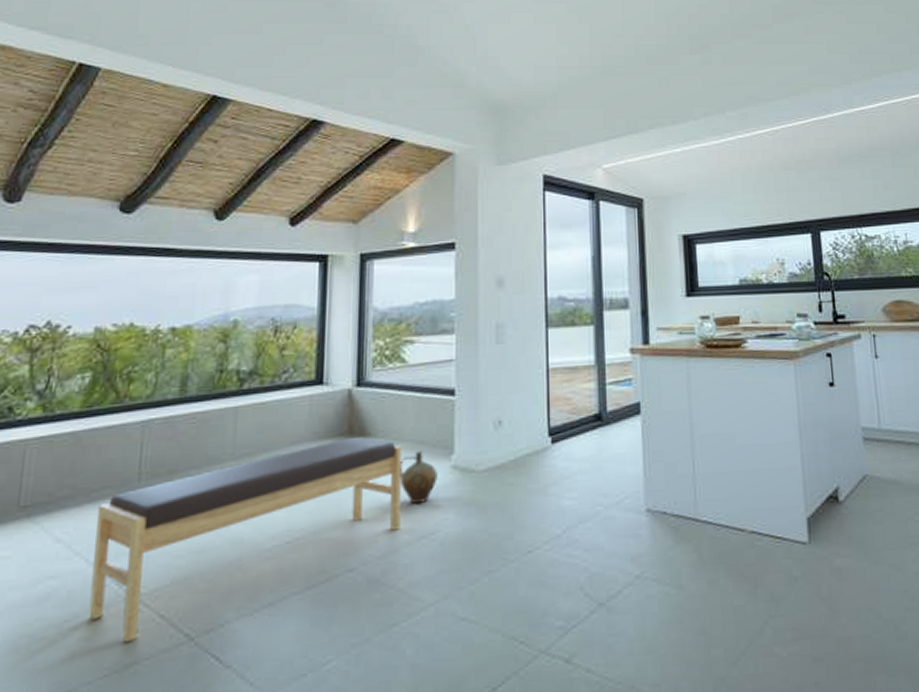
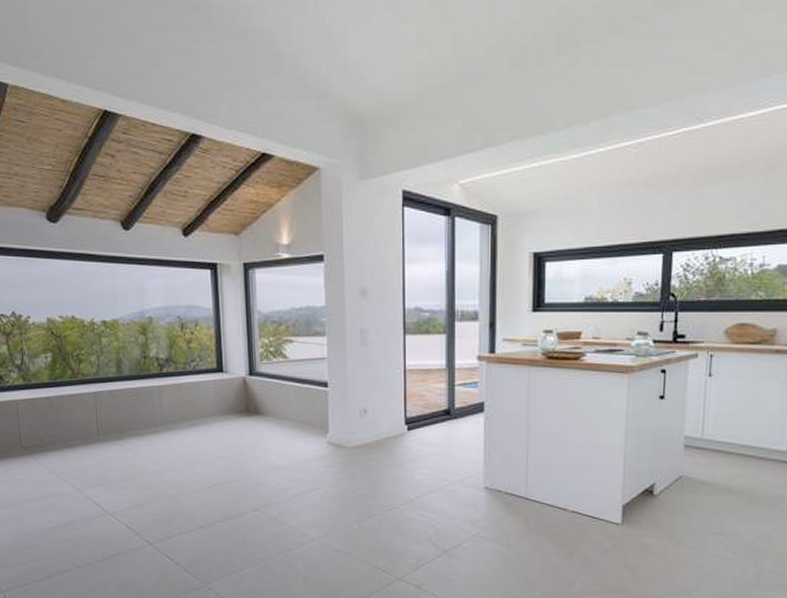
bench: present [88,436,402,643] -> none [74,414,290,542]
ceramic jug: present [400,450,438,503] -> none [287,428,317,467]

